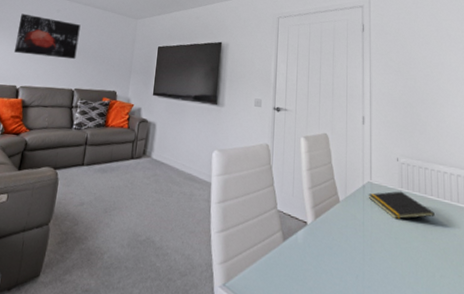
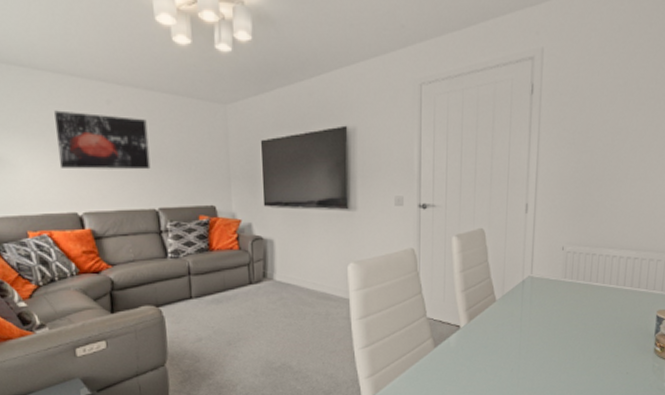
notepad: present [368,191,435,220] -> none [527,281,598,311]

